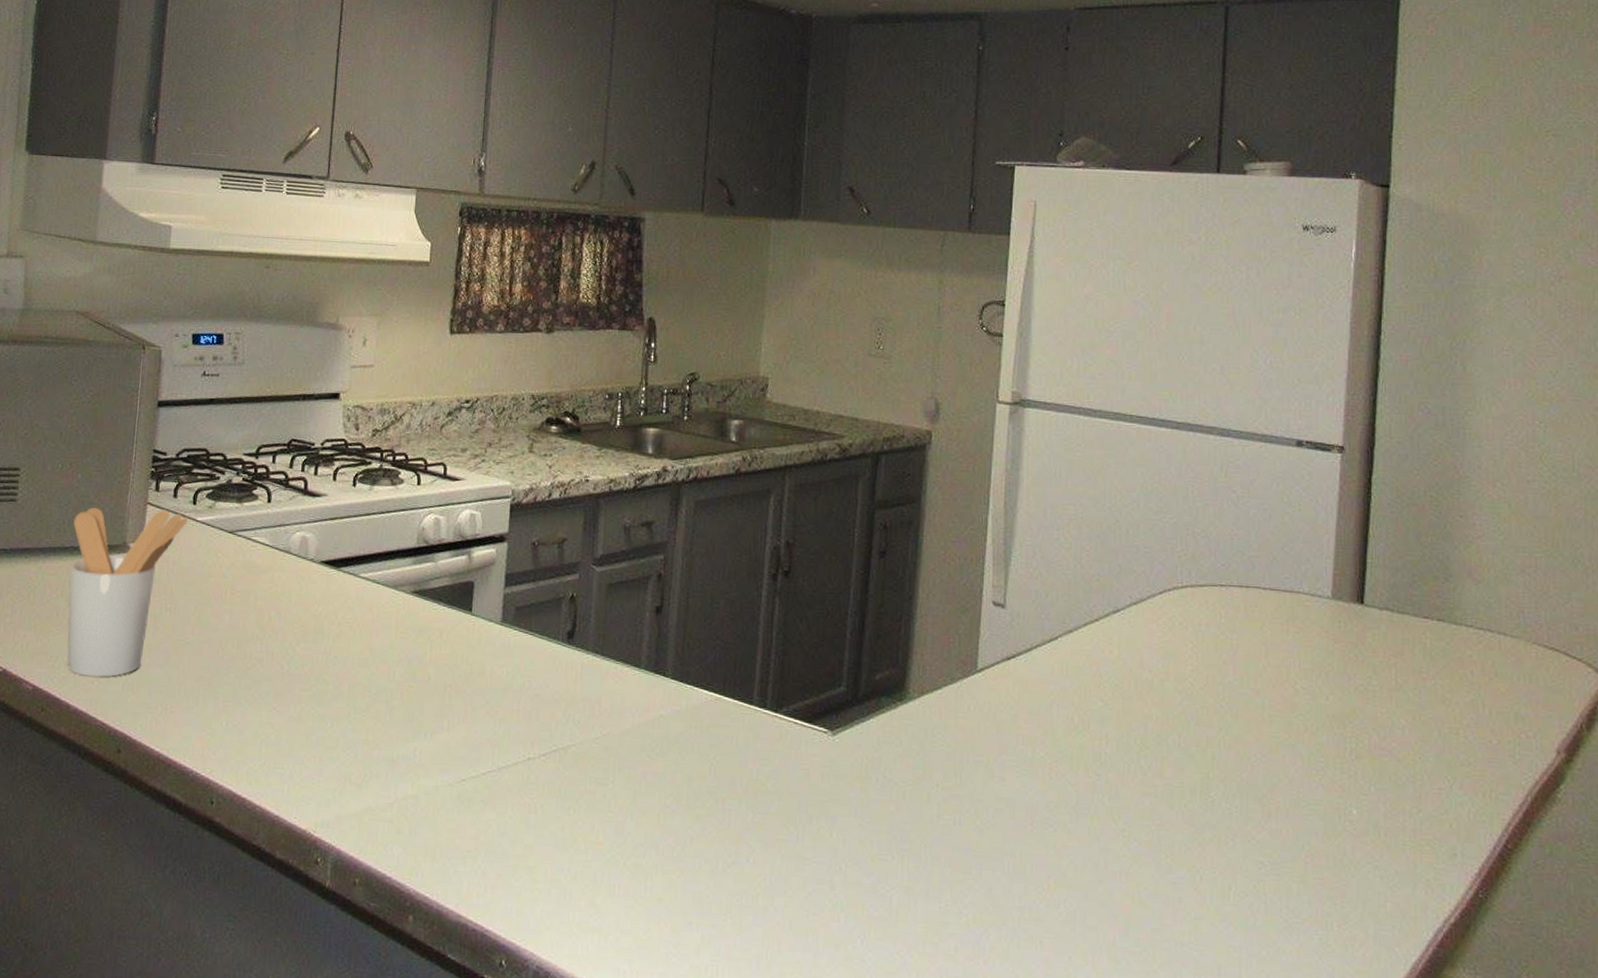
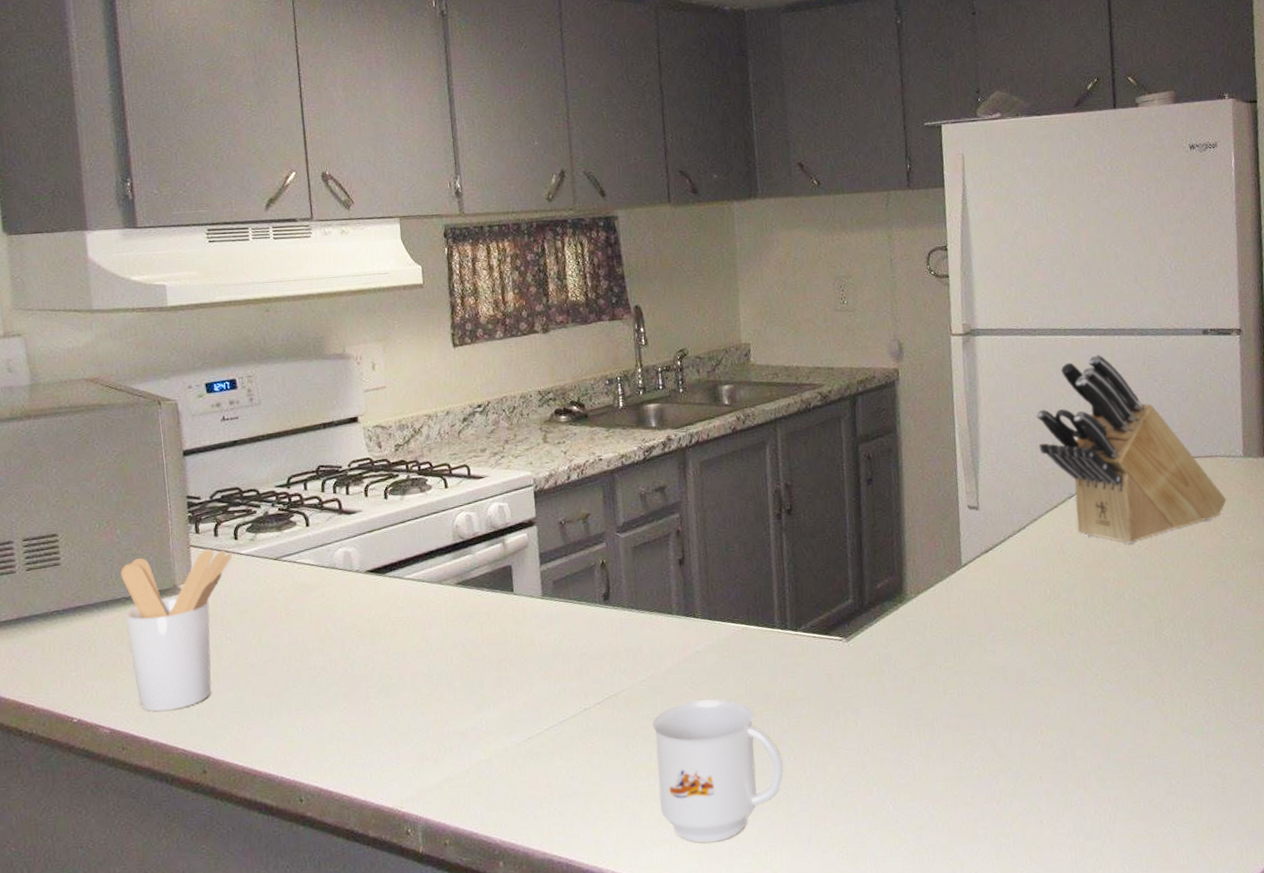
mug: none [595,772,740,943] -> present [652,699,783,843]
knife block: none [1085,450,1305,679] -> present [1036,354,1226,544]

